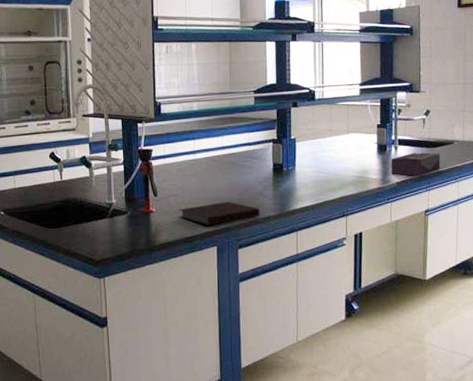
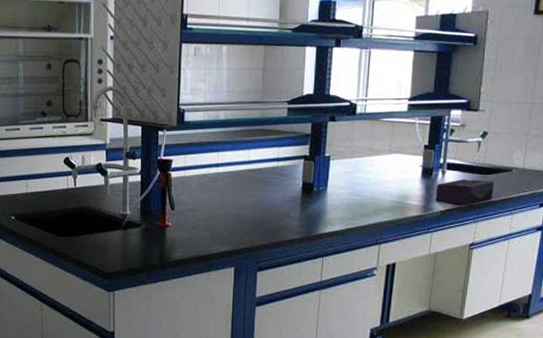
notebook: present [178,201,260,225] -> none [196,220,284,244]

